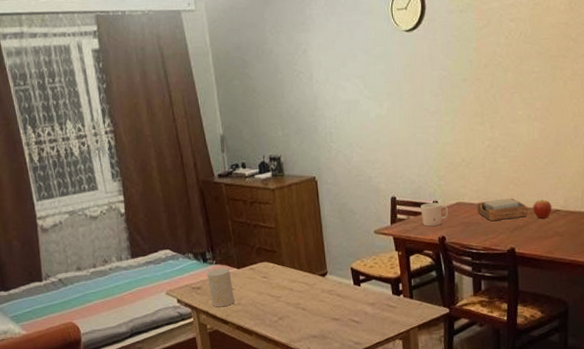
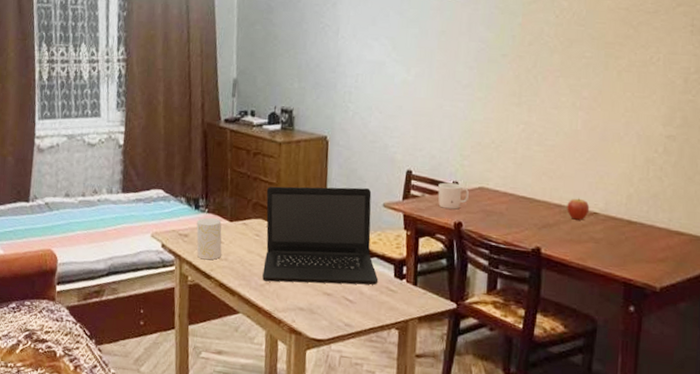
laptop: none [267,219,378,317] -> present [262,186,378,285]
napkin holder: present [477,198,527,222] -> none [502,190,560,215]

